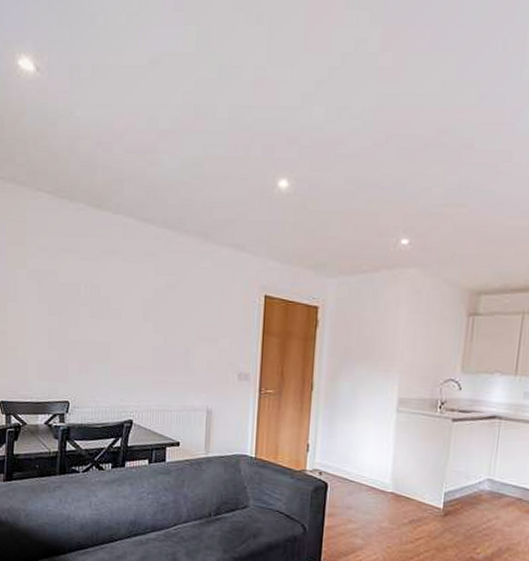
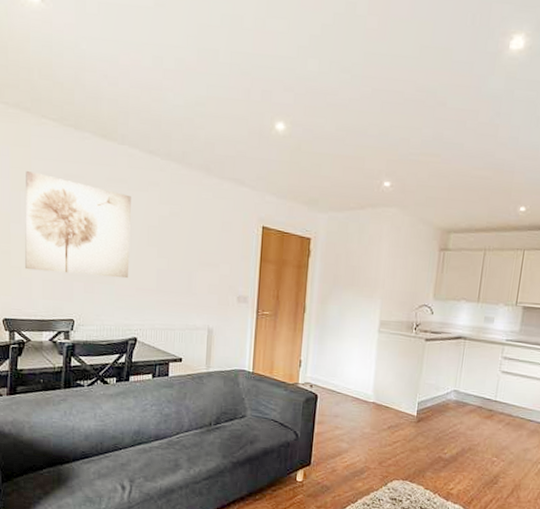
wall art: none [21,247,126,357] -> present [25,171,131,279]

